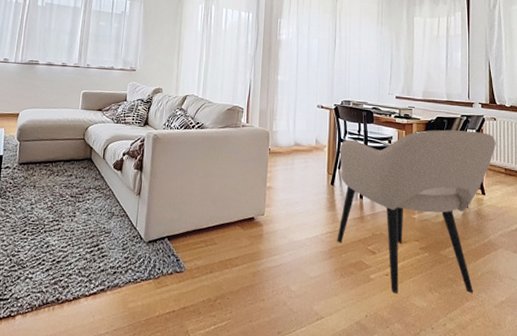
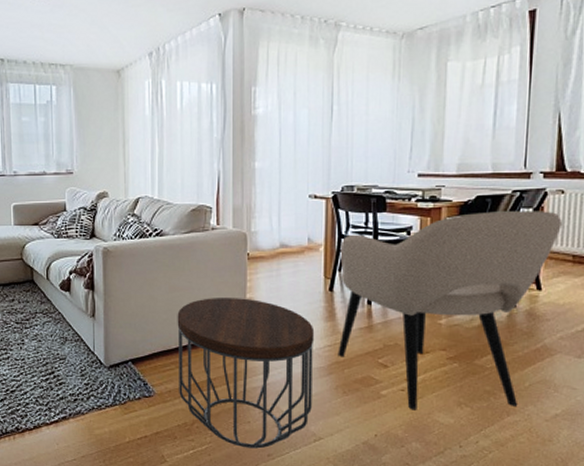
side table: none [206,184,319,326] -> present [177,298,315,449]

